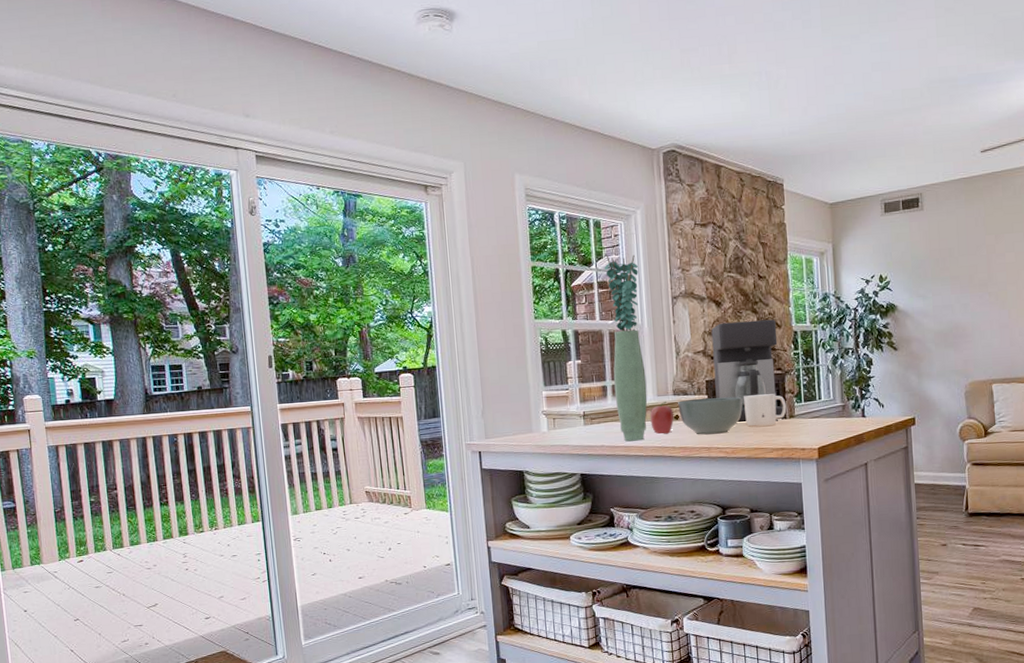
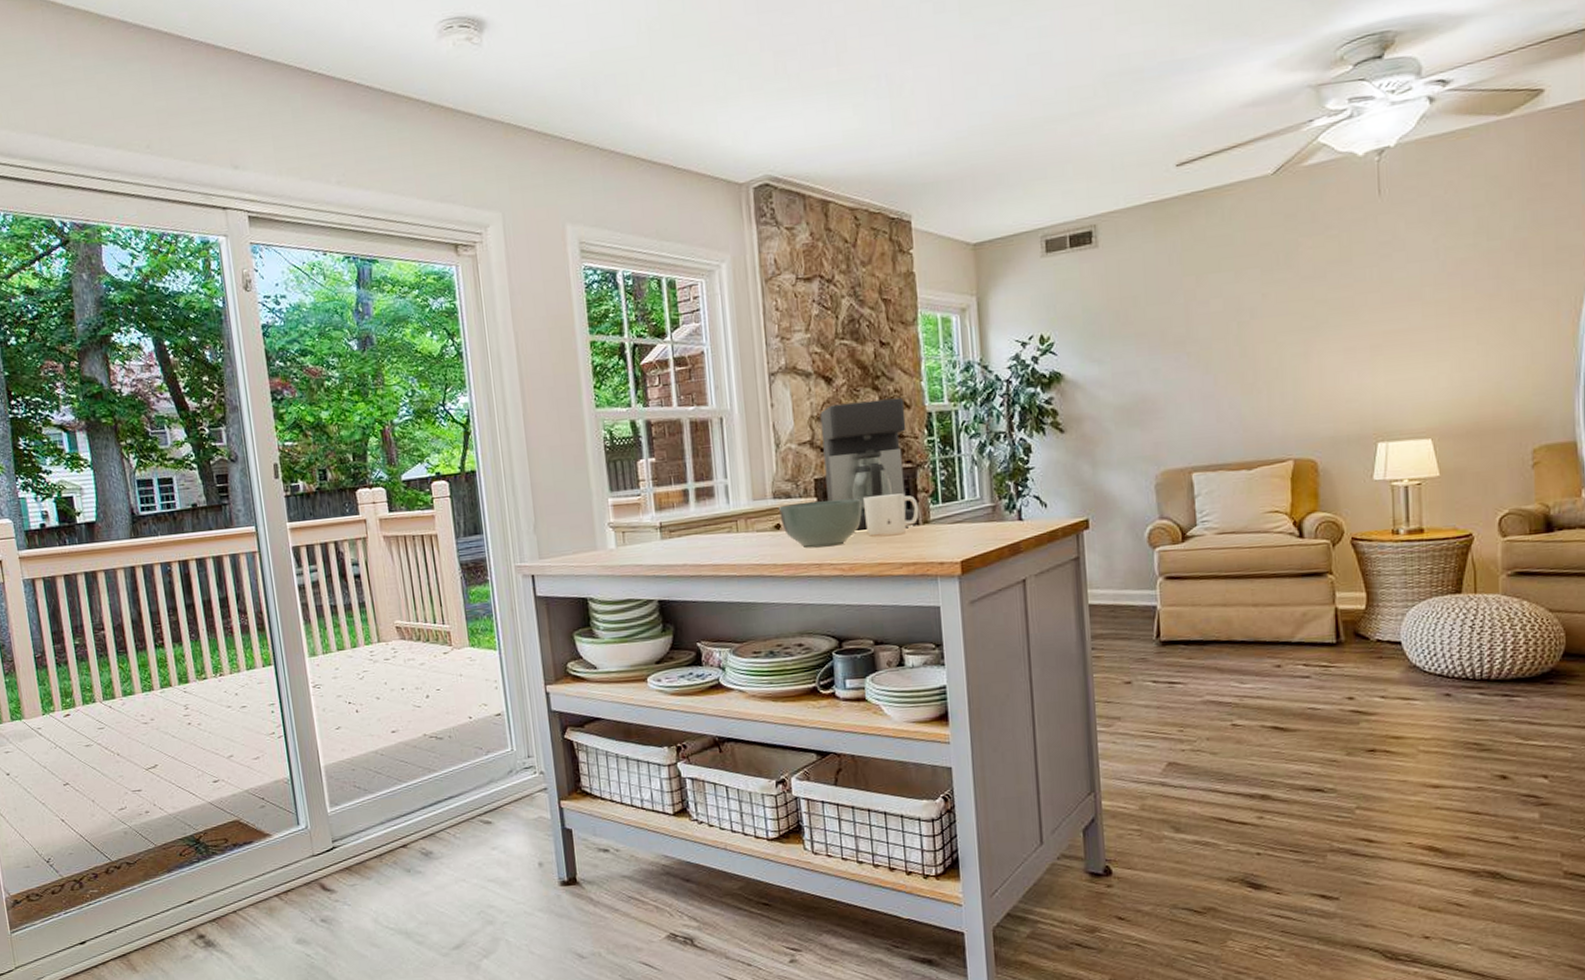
vase: present [604,254,648,442] -> none [681,321,741,559]
fruit: present [650,401,675,434] -> none [743,506,775,549]

